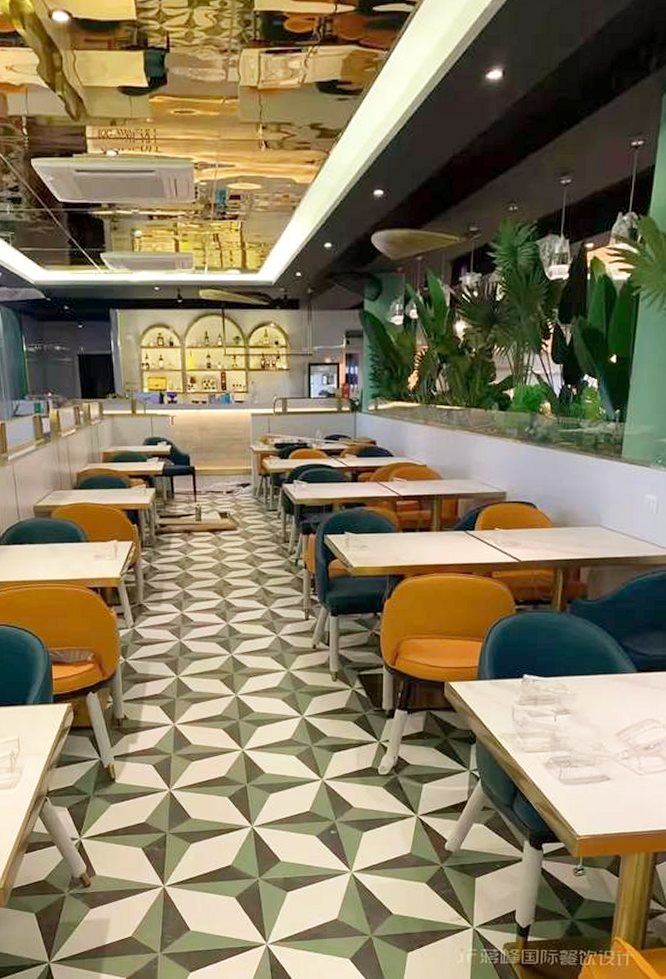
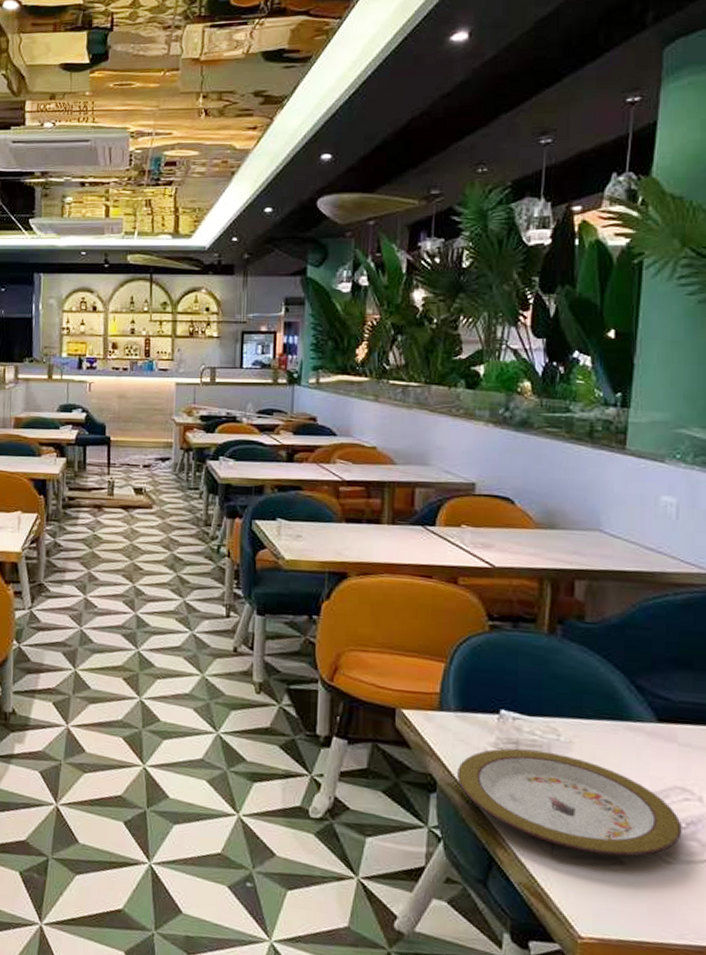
plate: none [491,703,651,775] -> present [457,748,682,857]

